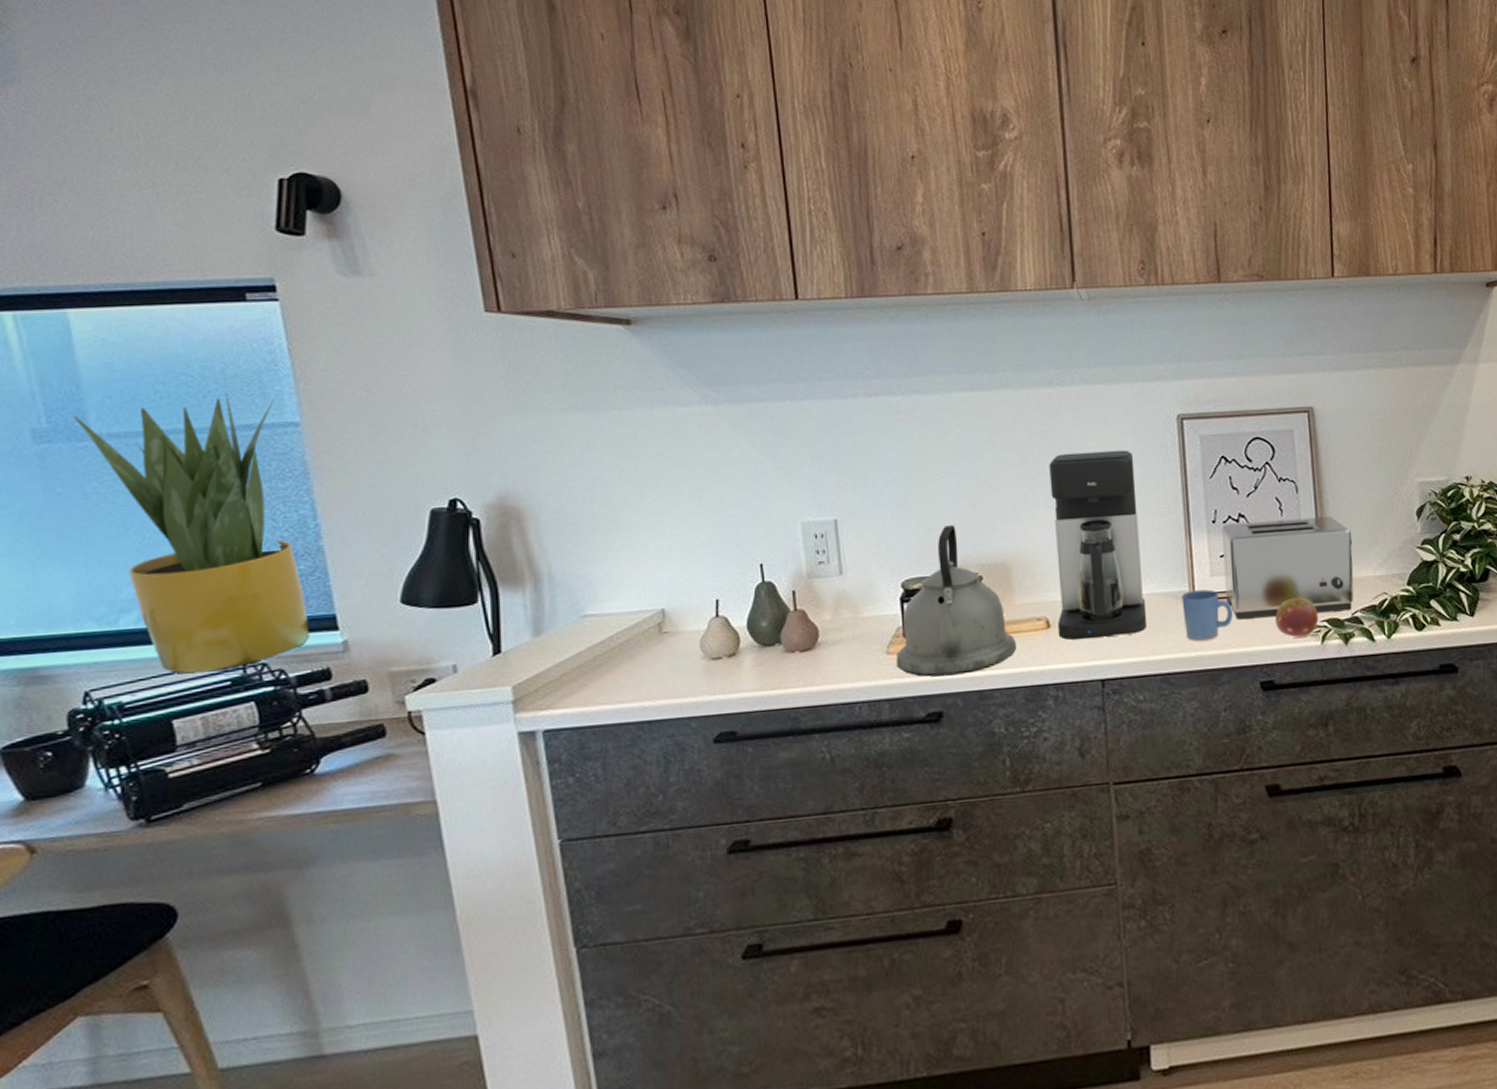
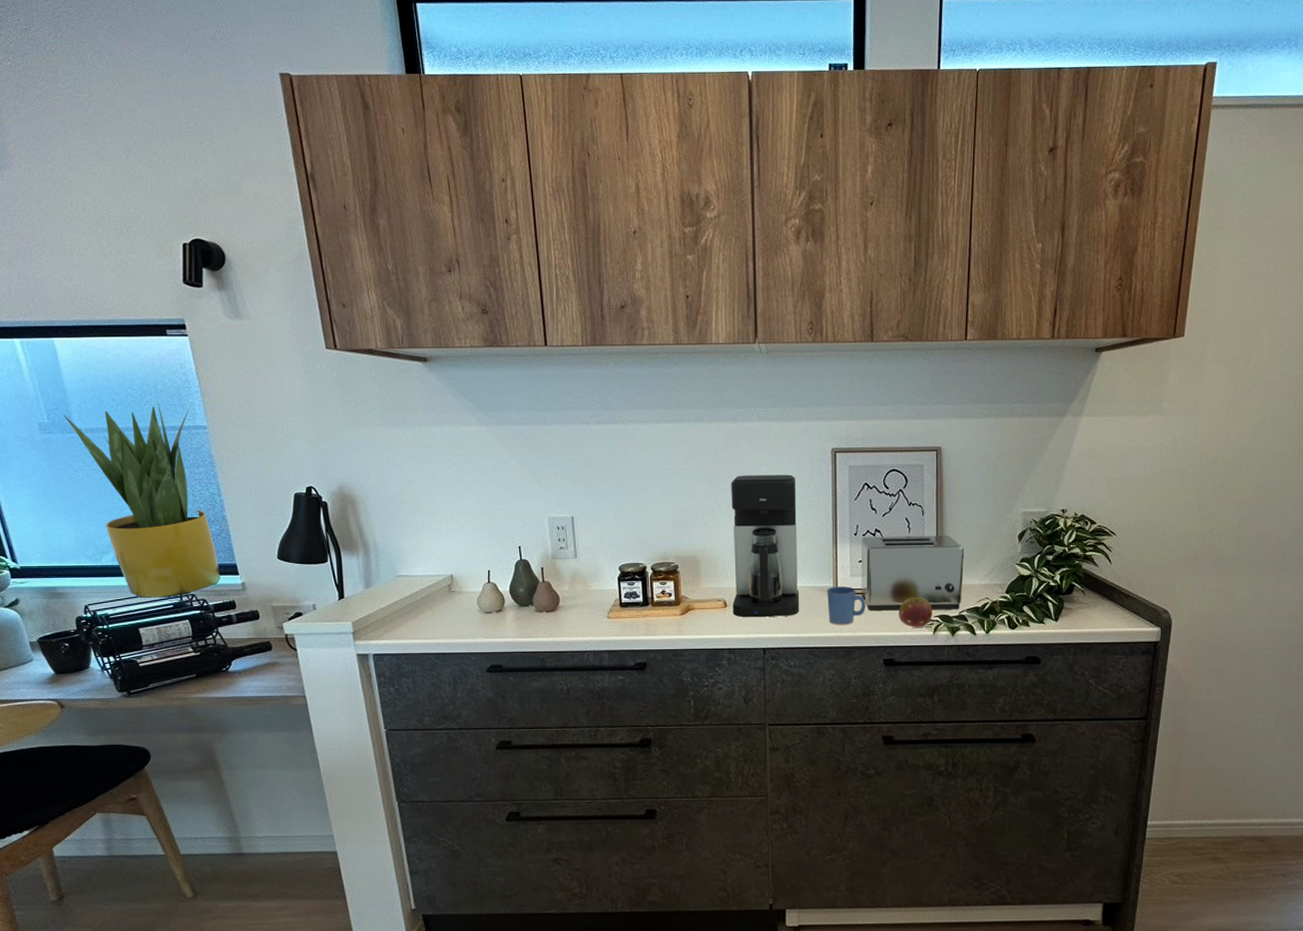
kettle: present [897,525,1016,677] -> none [615,526,701,637]

